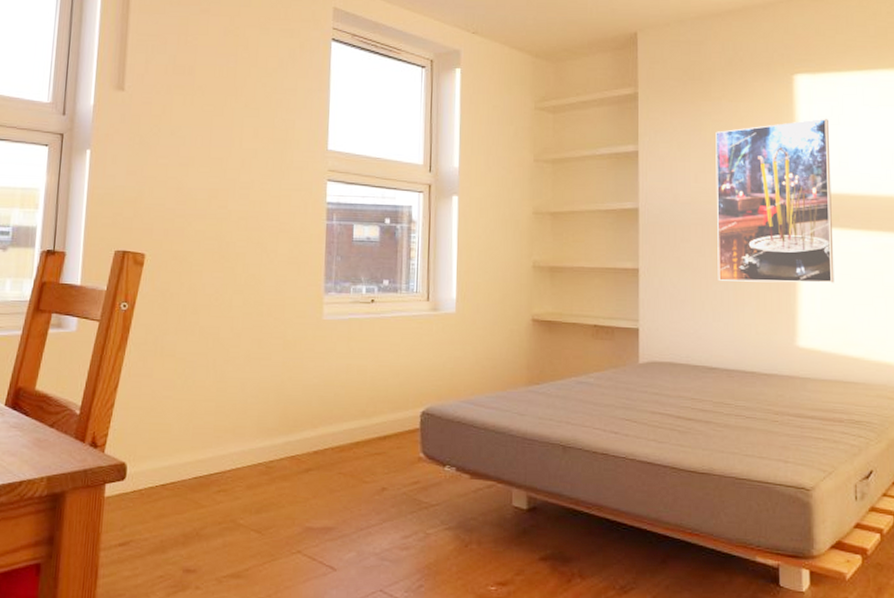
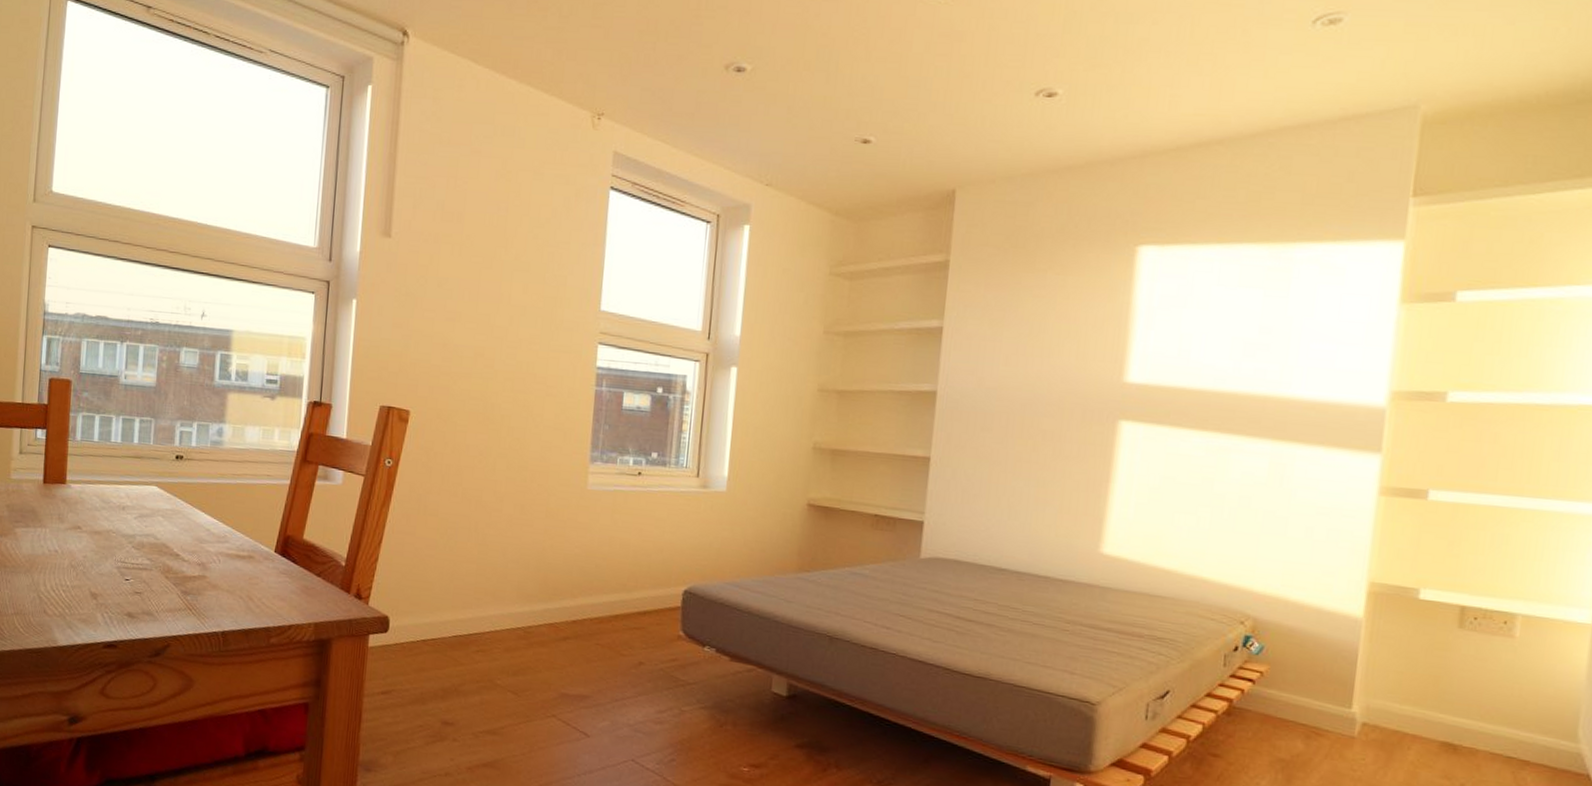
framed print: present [716,118,834,283] -> none [1018,298,1173,487]

